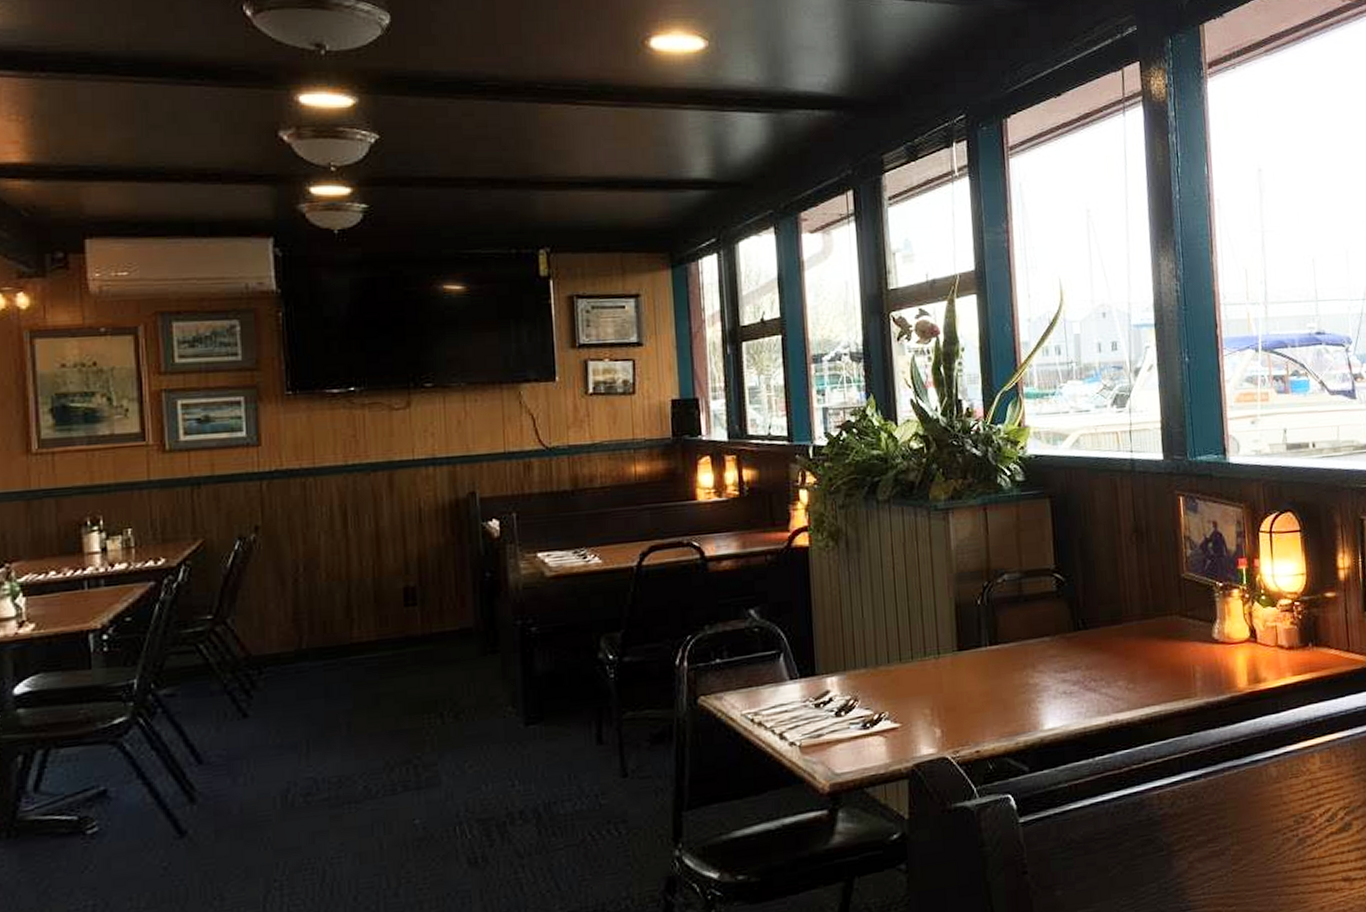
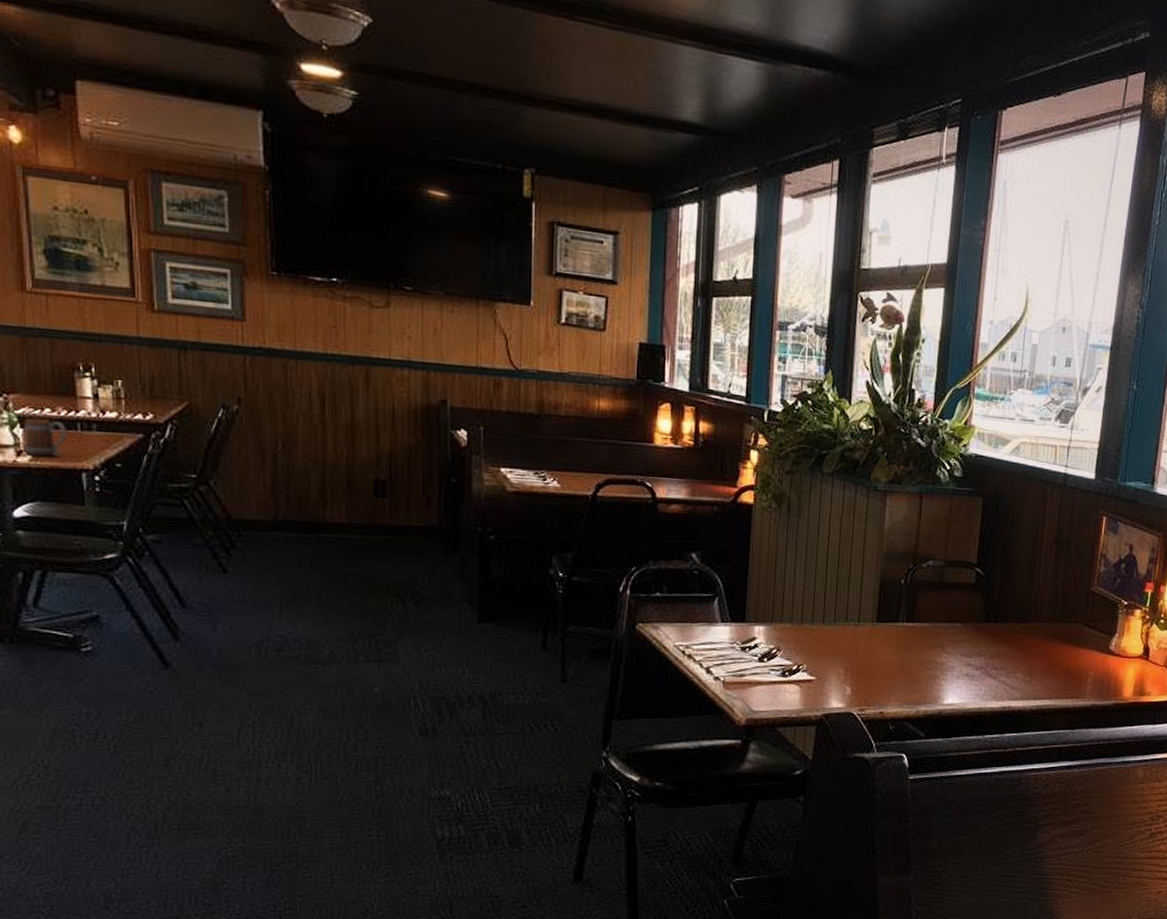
beer mug: none [26,583,75,625] -> present [24,418,69,457]

